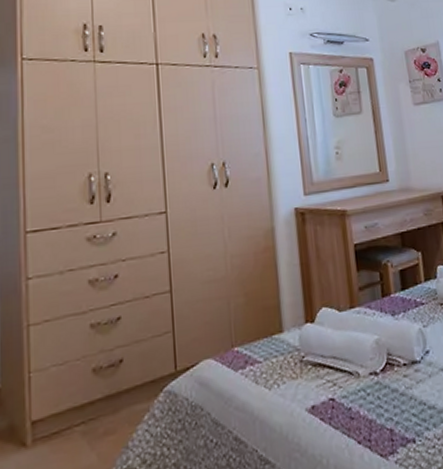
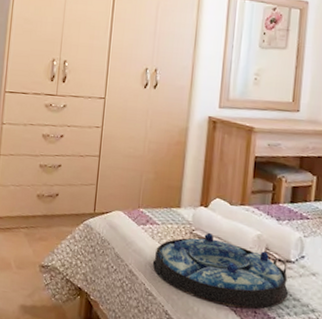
serving tray: none [261,355,422,447] -> present [152,233,288,309]

